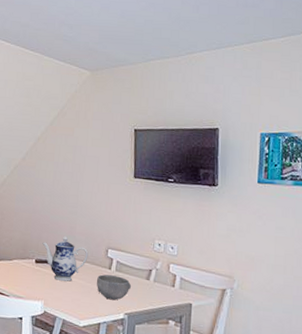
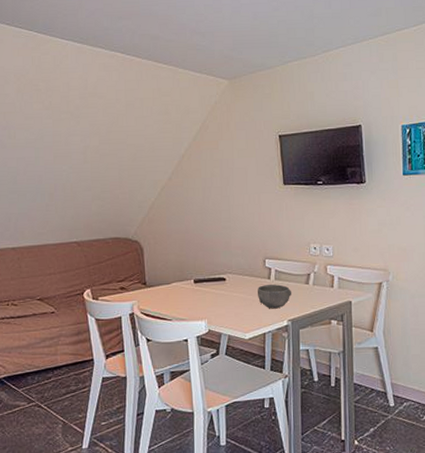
teapot: present [42,236,89,282] -> none [199,252,247,297]

